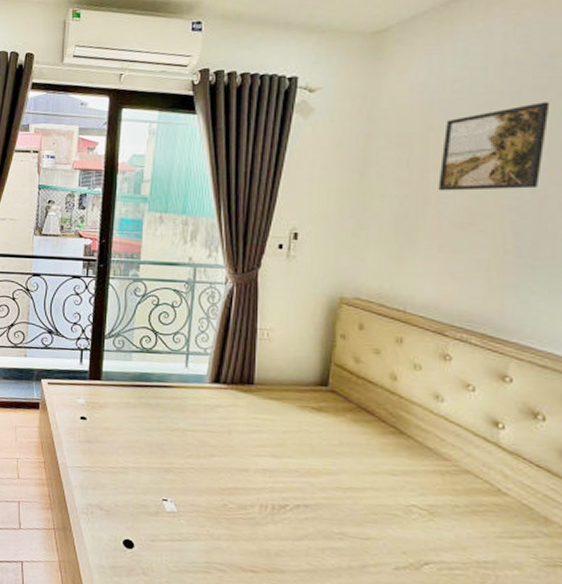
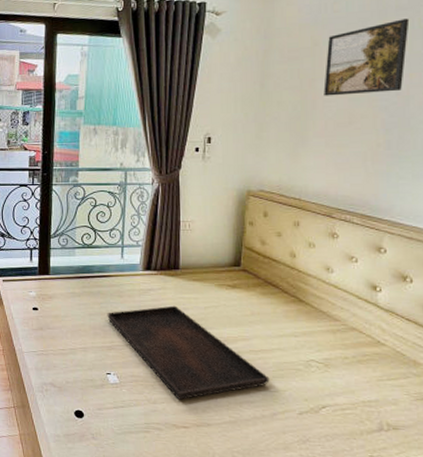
serving tray: none [166,426,360,539] -> present [107,305,270,400]

